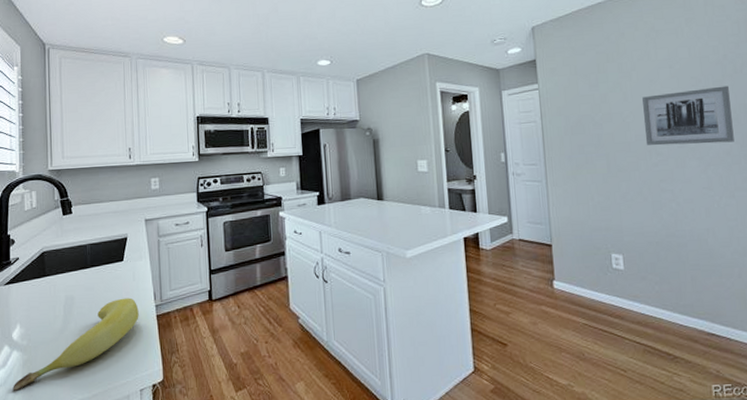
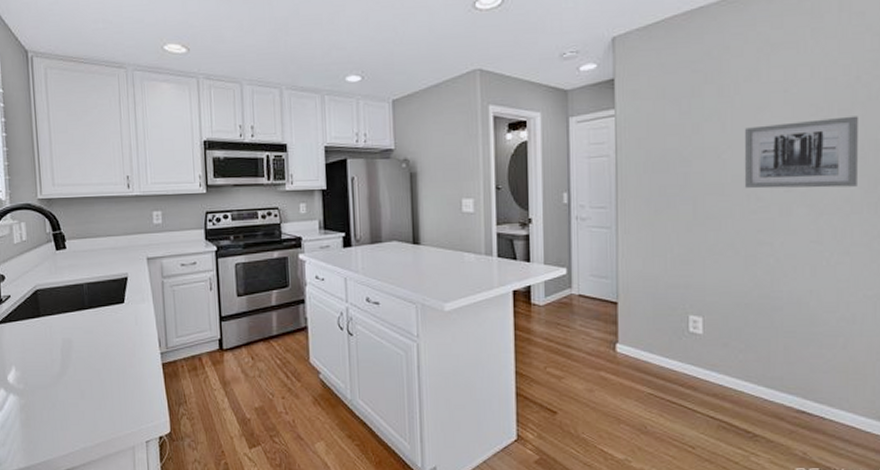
banana: present [13,297,139,391] -> none [11,343,143,436]

